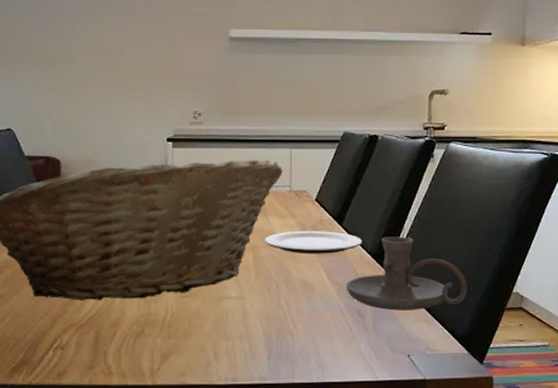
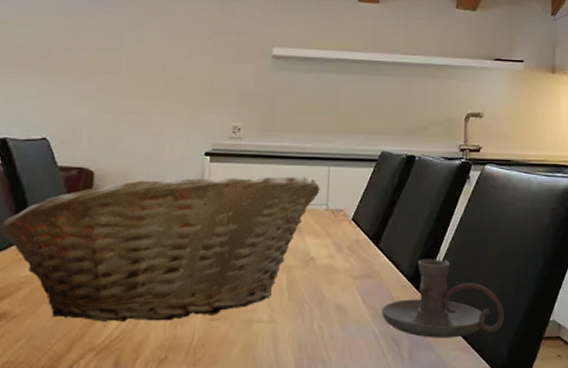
plate: present [264,231,363,254] -> none [298,252,399,276]

